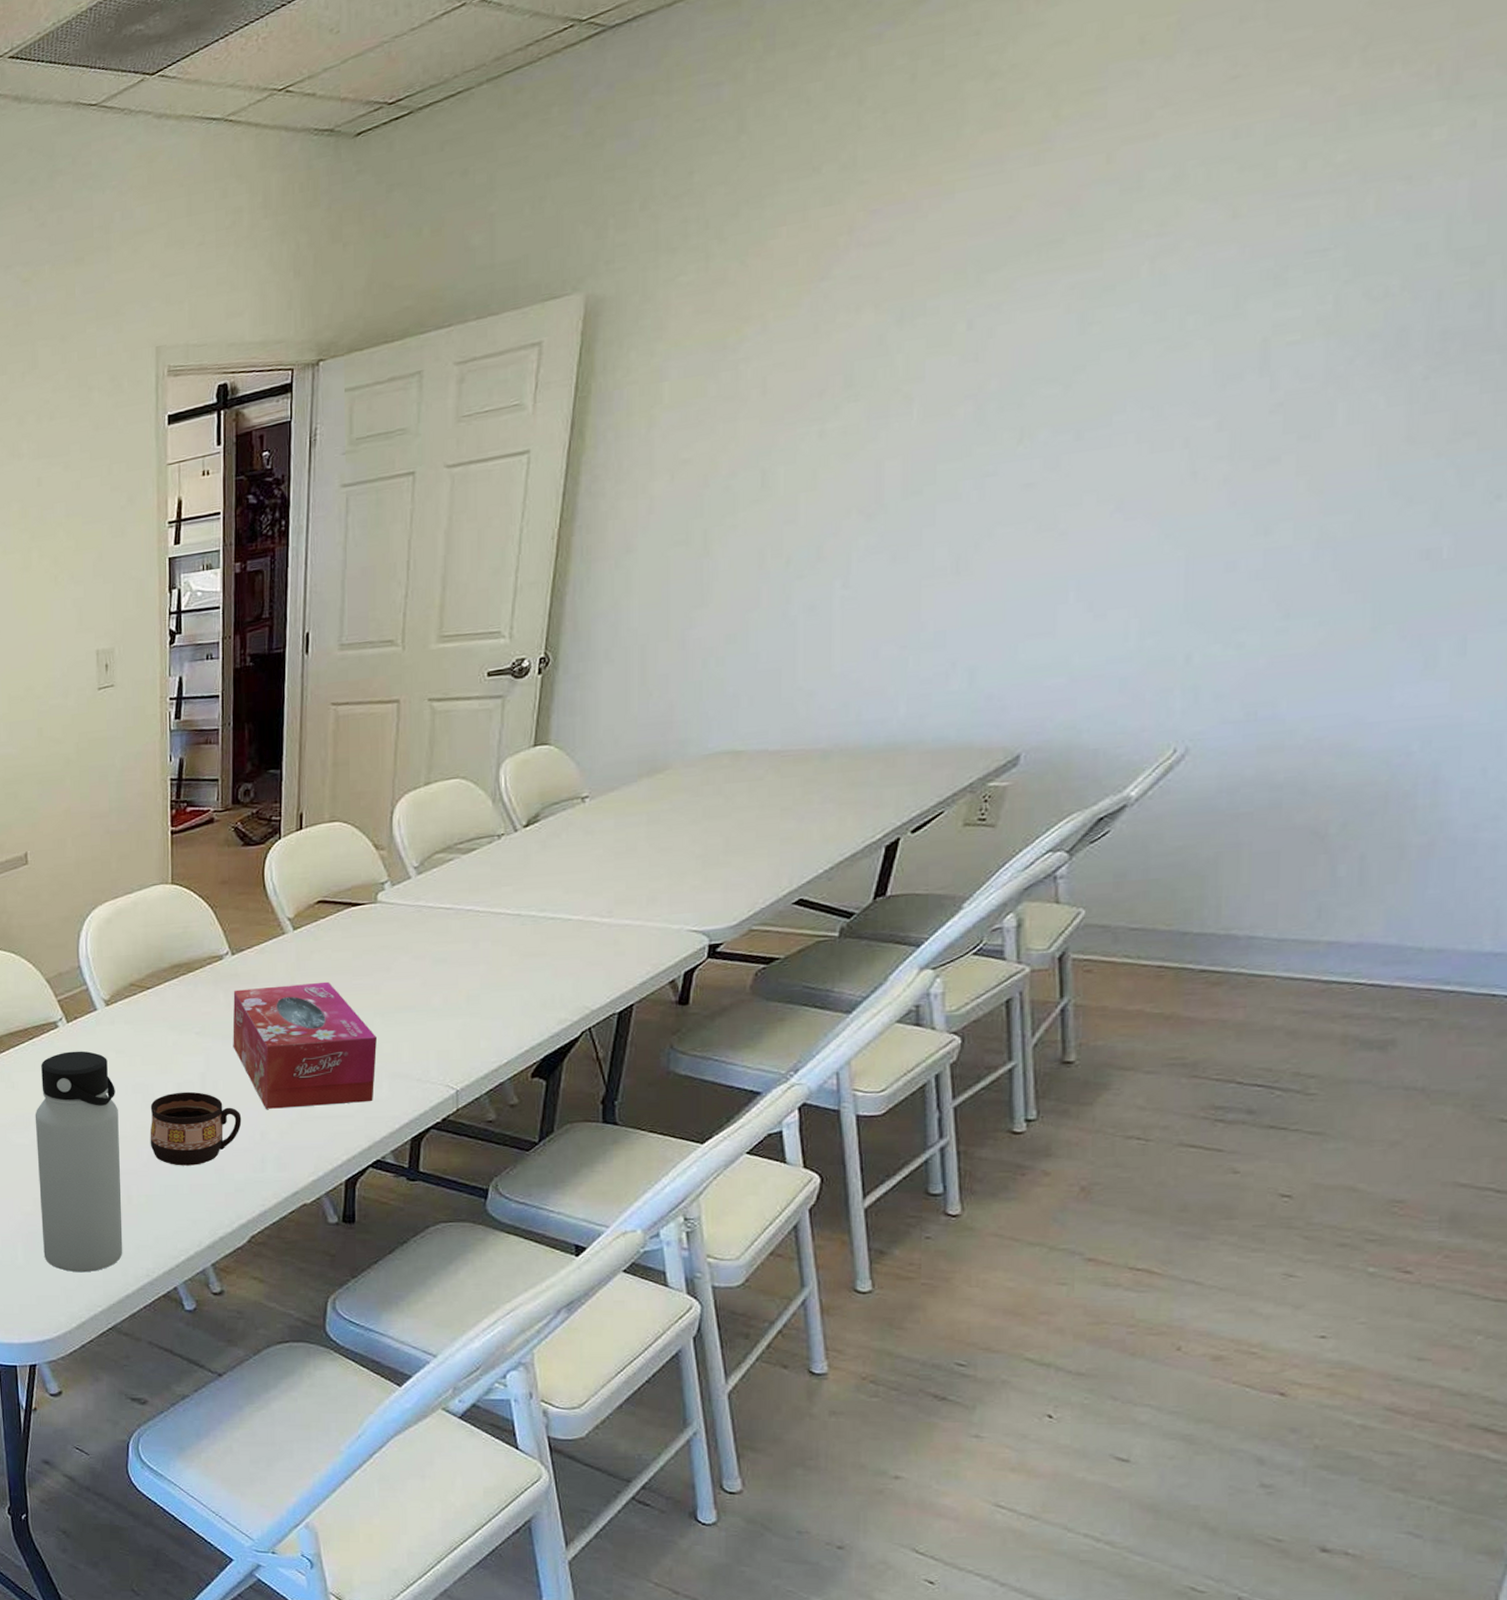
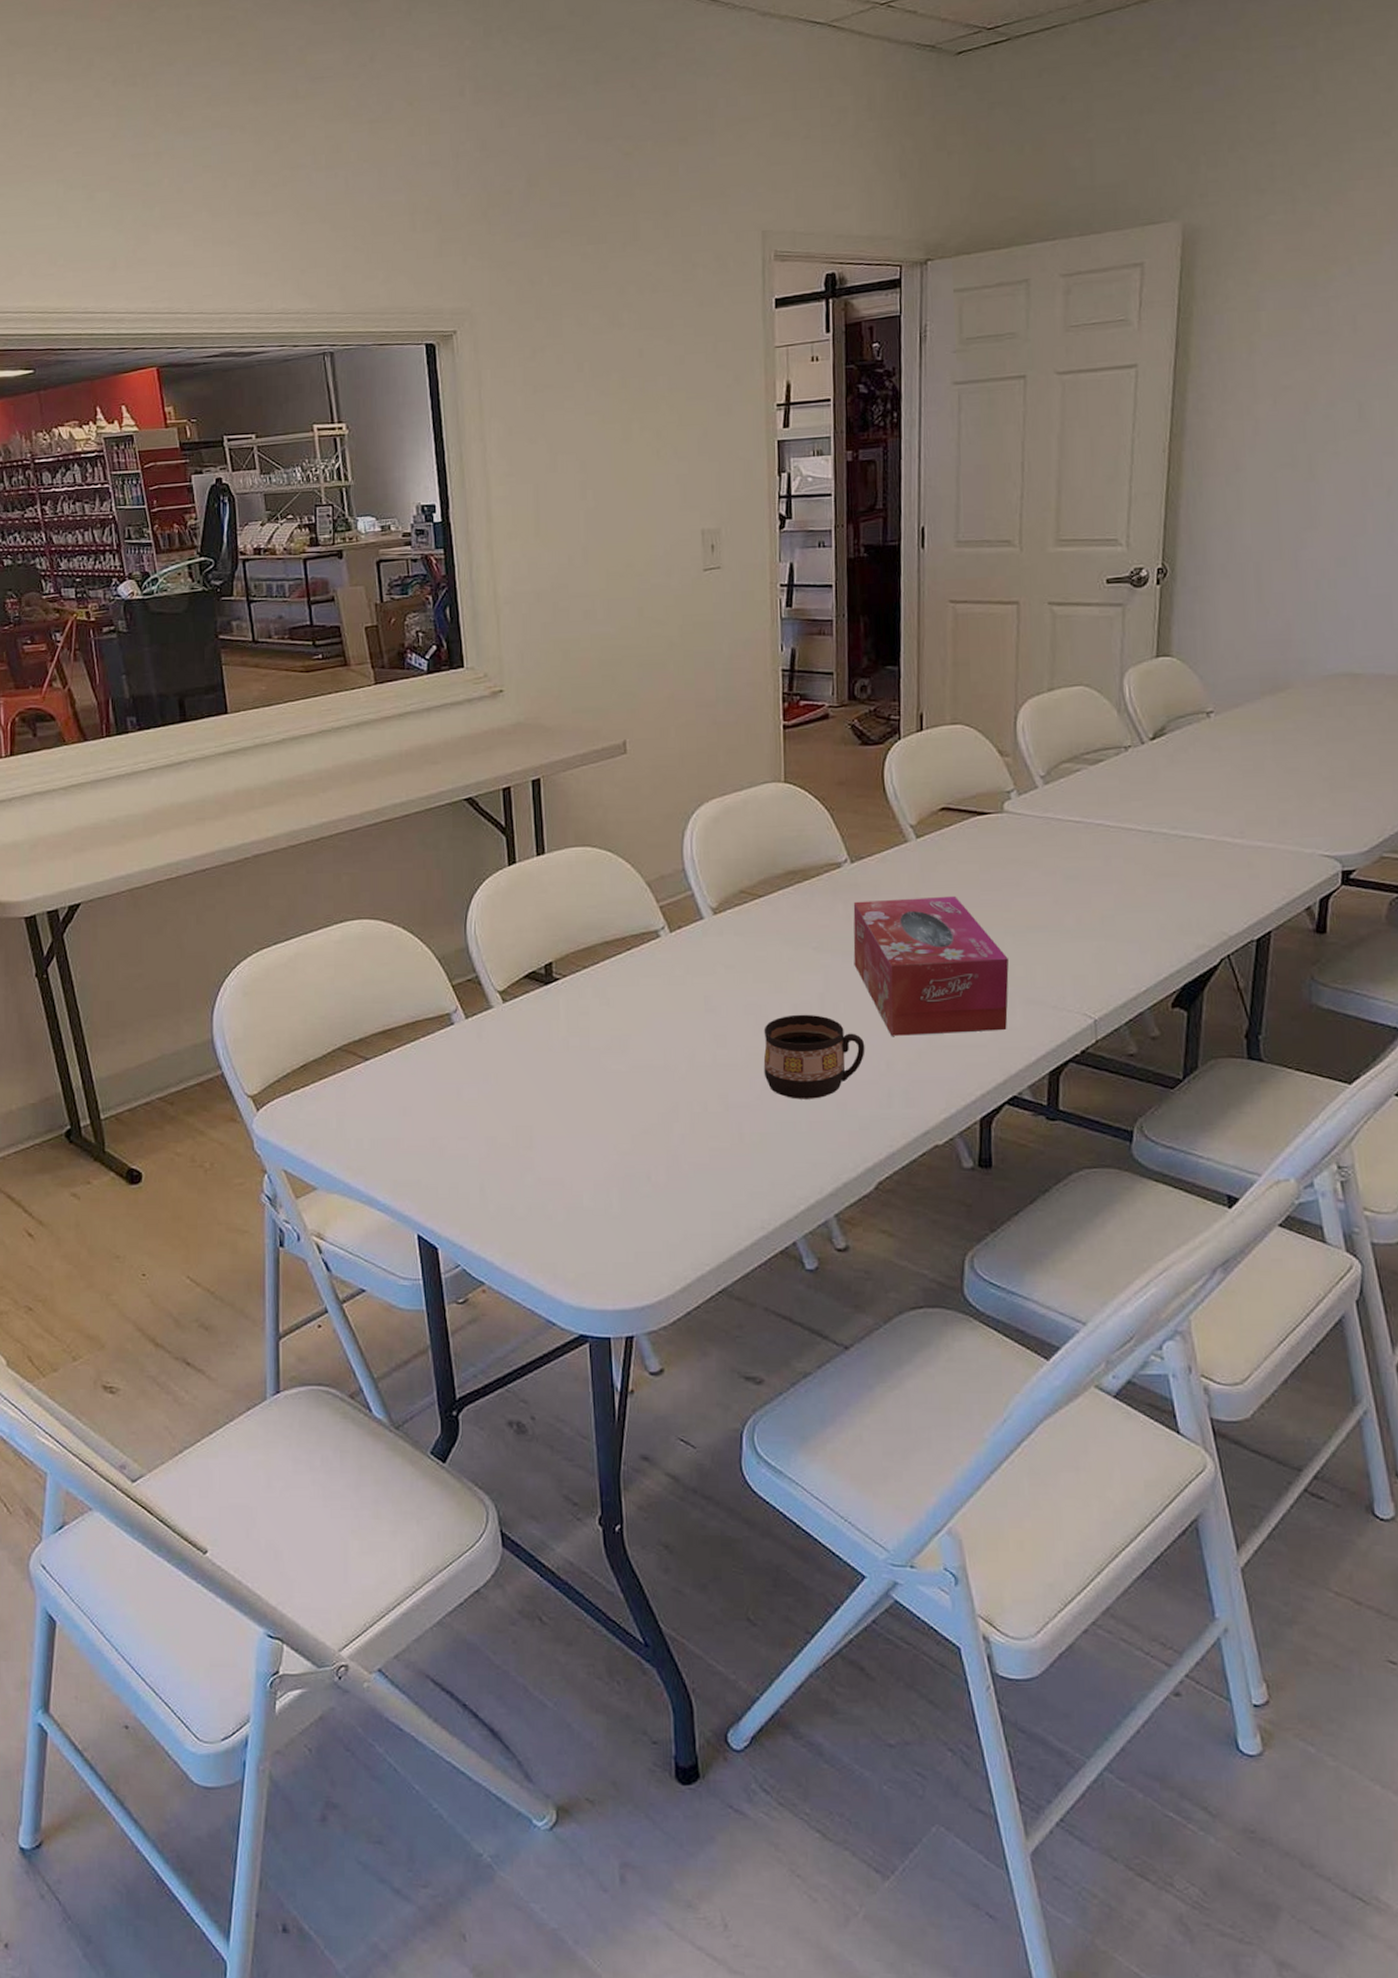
water bottle: present [35,1051,123,1273] -> none [633,964,734,1224]

